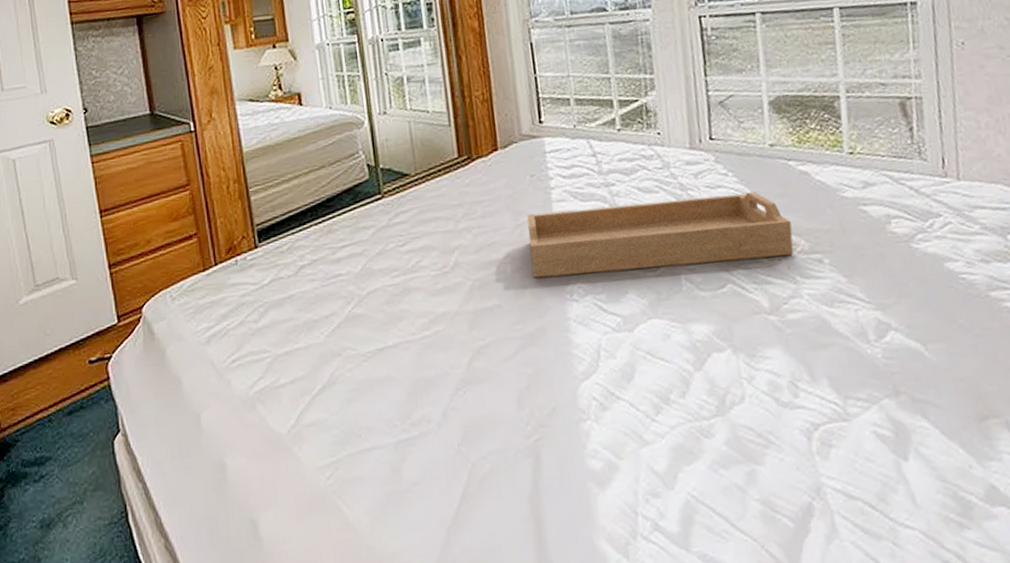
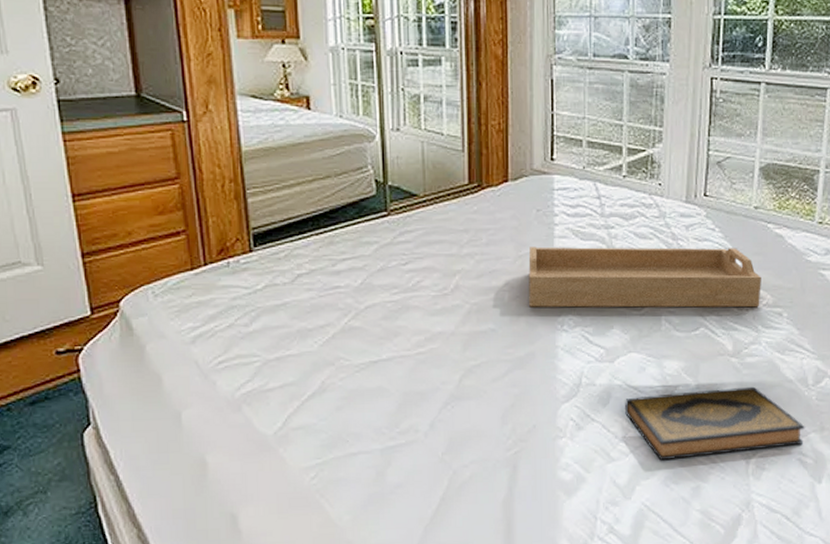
hardback book: none [652,347,876,442] -> present [625,386,805,461]

